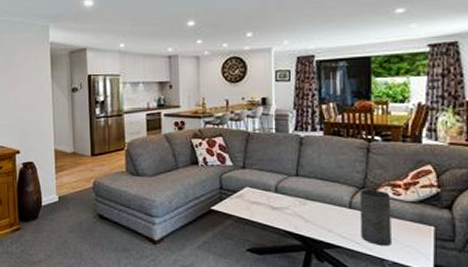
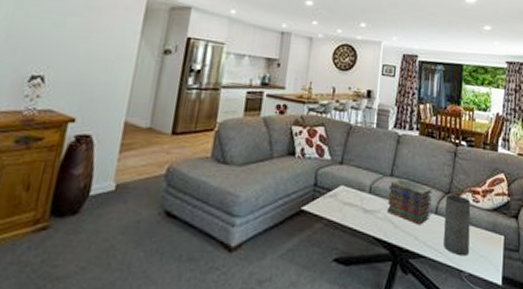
book stack: none [295,177,344,219] -> present [387,178,433,225]

